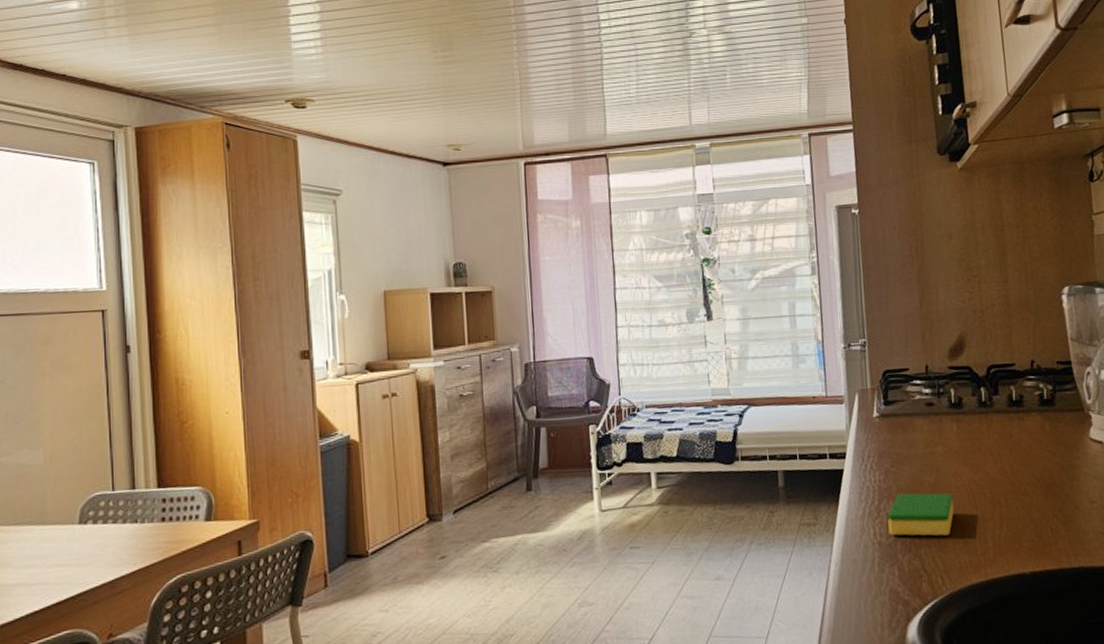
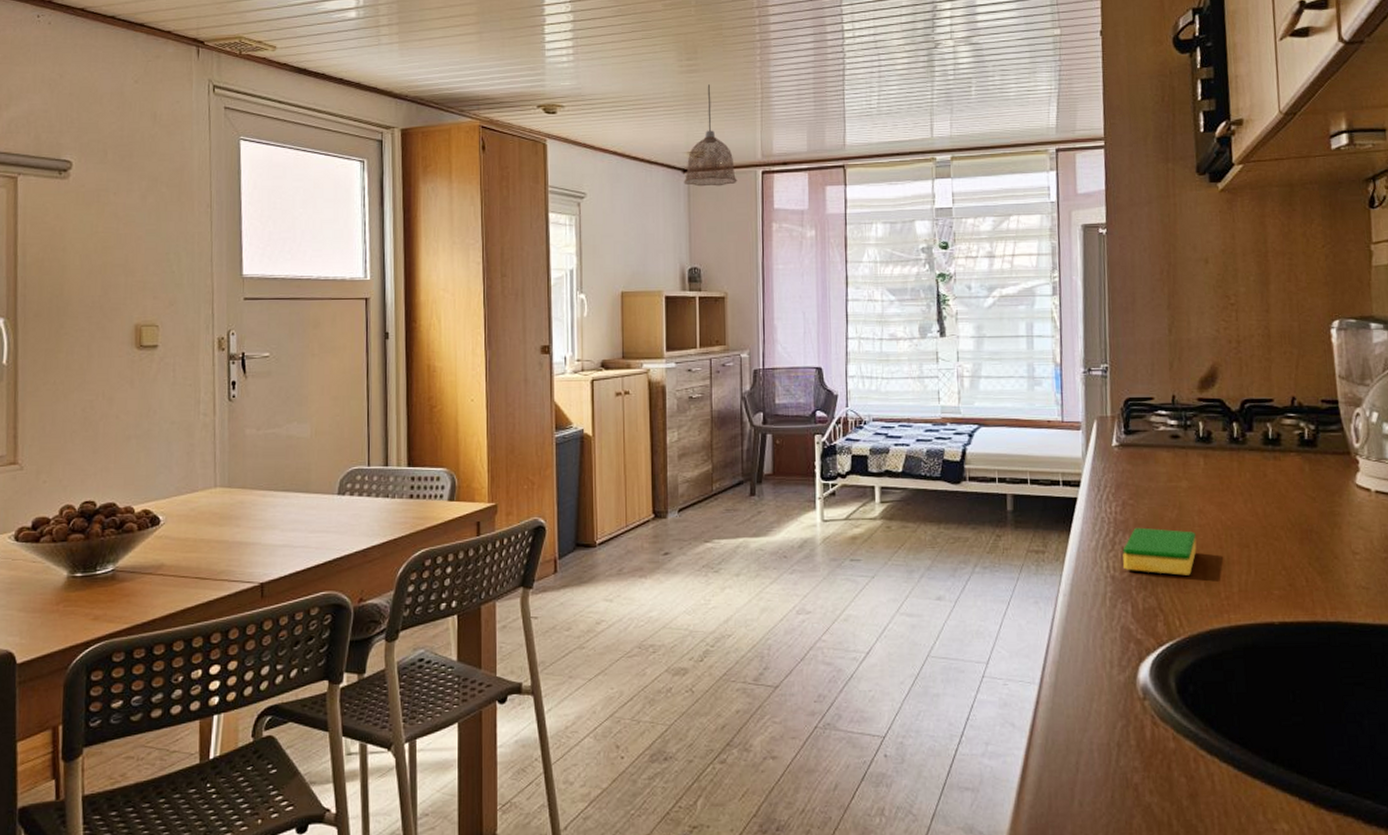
pendant lamp: none [444,76,500,180] -> present [683,84,737,187]

